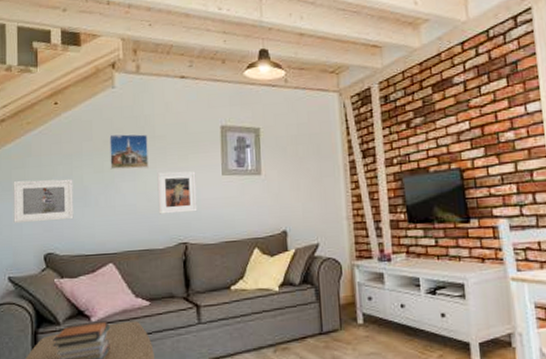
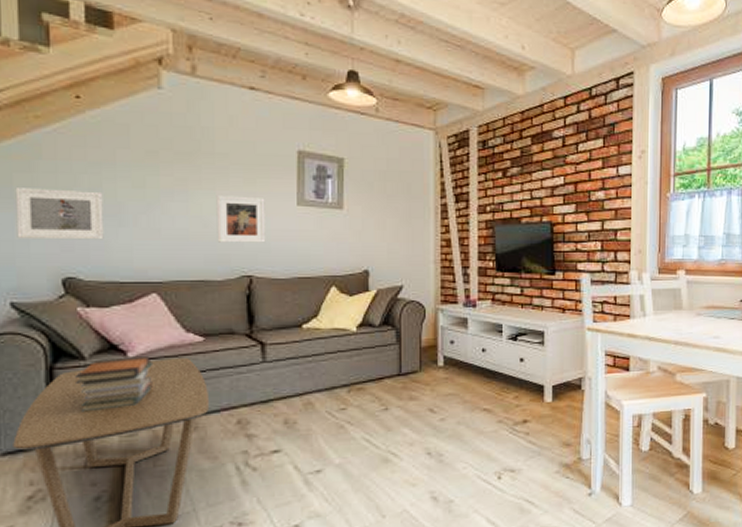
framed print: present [109,133,149,170] -> none [154,144,206,189]

